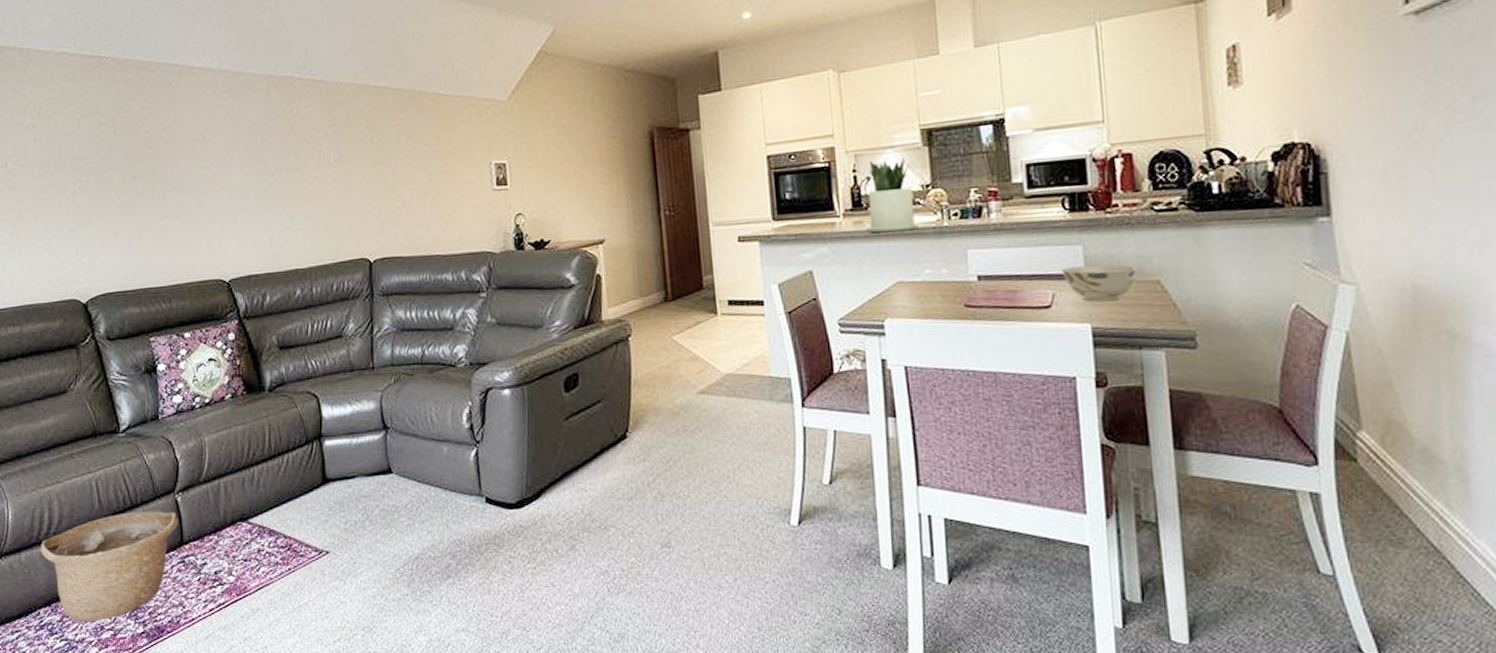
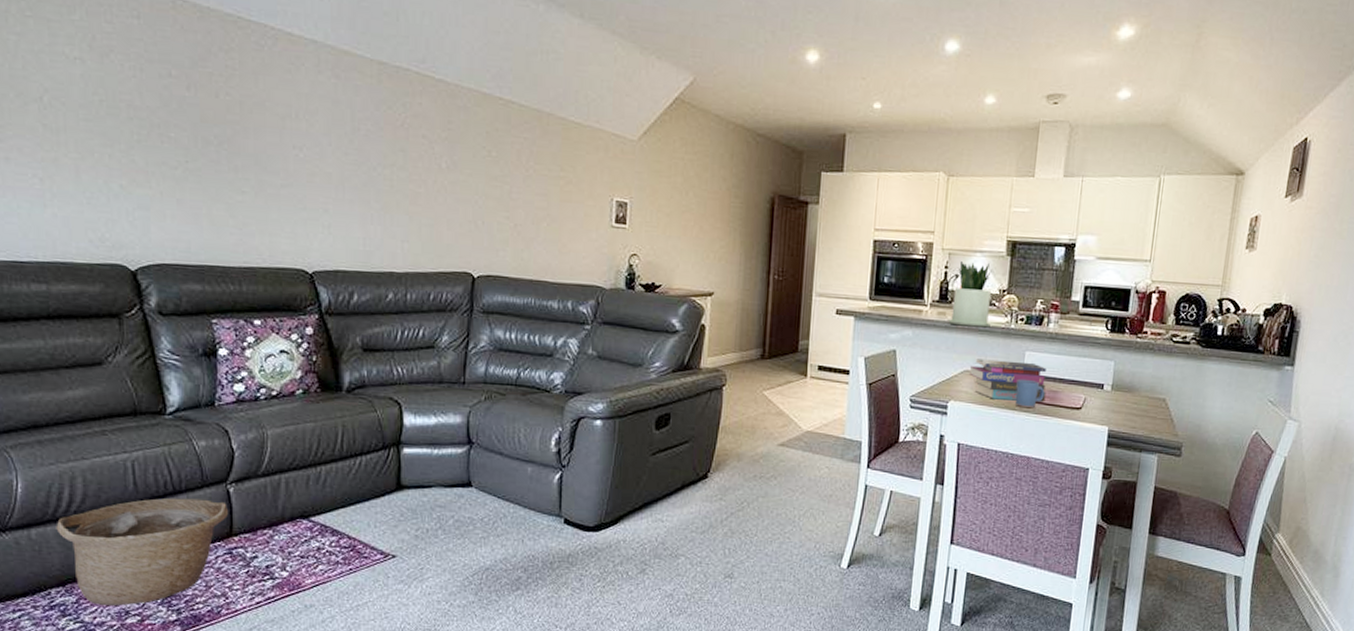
books: none [903,262,1003,311] -> present [970,359,1046,402]
mug: none [963,281,1001,316] -> present [1015,378,1045,409]
bowl: present [1061,264,1138,302] -> none [1094,378,1152,411]

